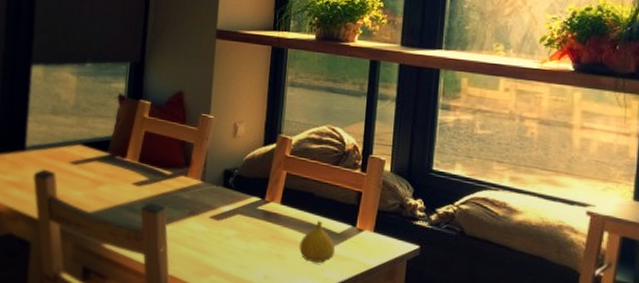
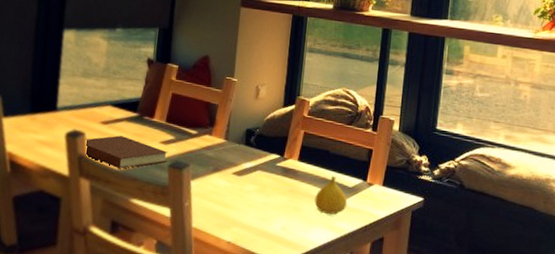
notebook: none [54,176,142,212] -> present [84,135,168,169]

